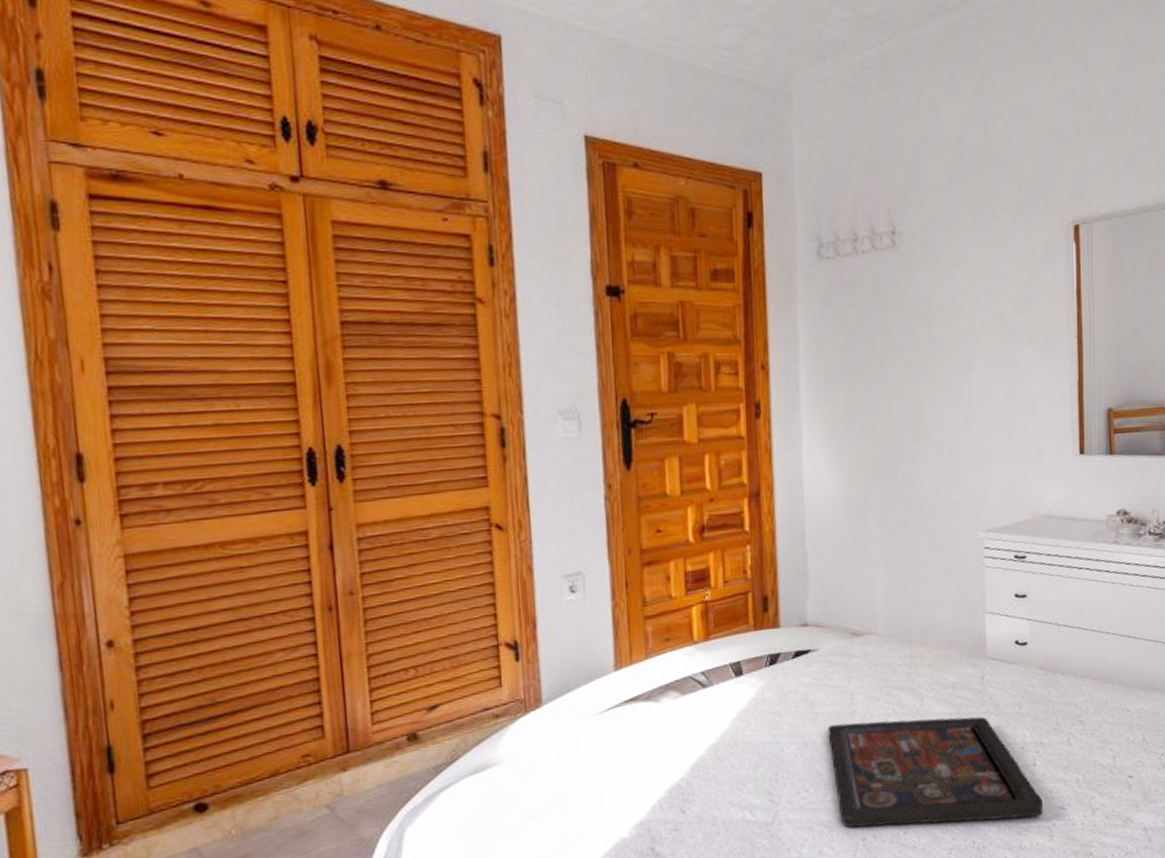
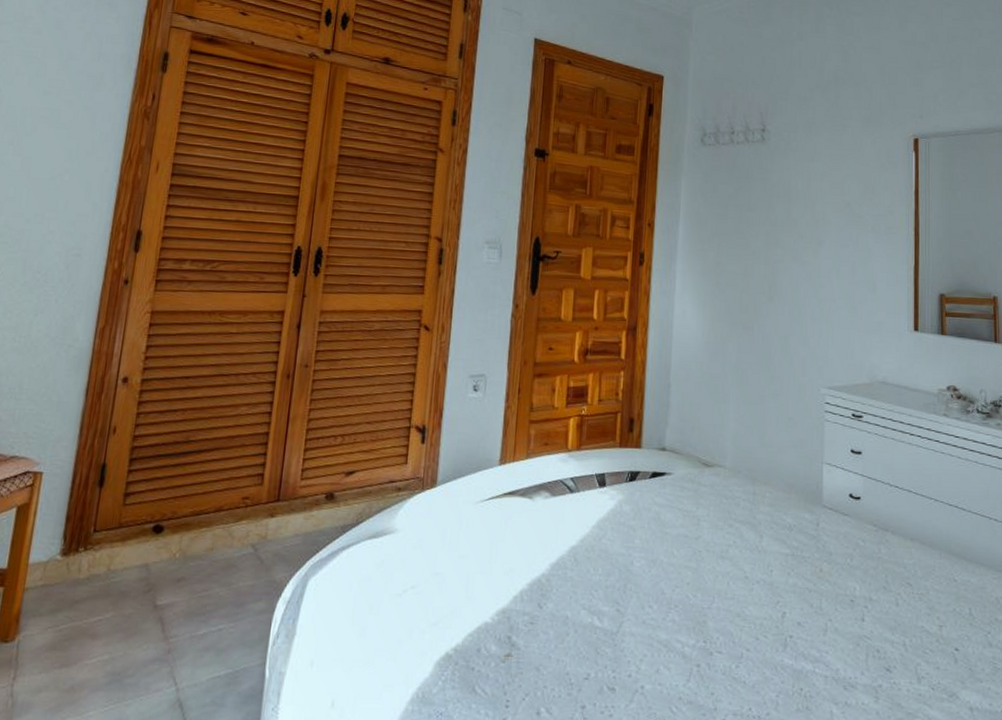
decorative tray: present [828,716,1043,828] -> none [674,547,869,673]

